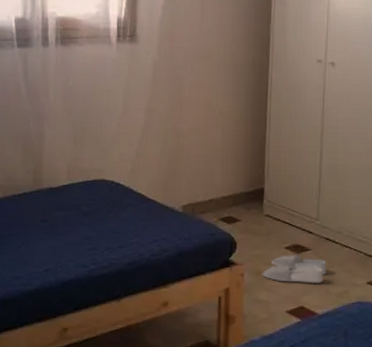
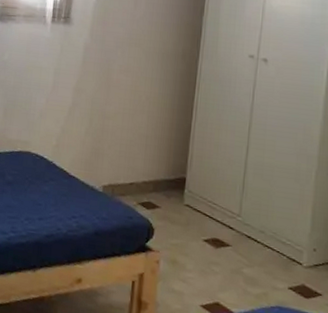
slippers: present [262,254,327,283] -> none [178,247,246,282]

